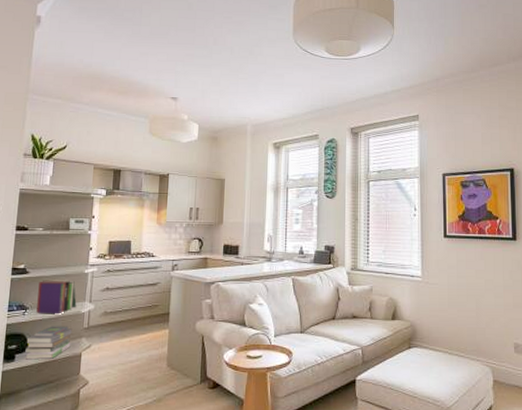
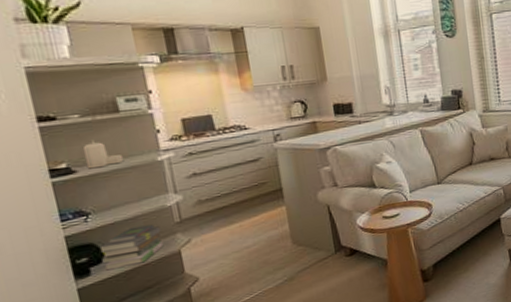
candle: none [36,249,63,272] -> present [82,140,125,169]
books: present [36,281,77,315] -> none [95,172,158,218]

